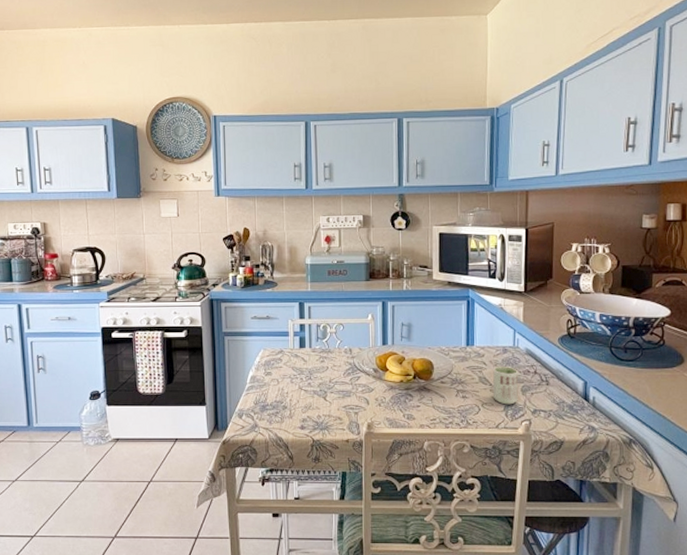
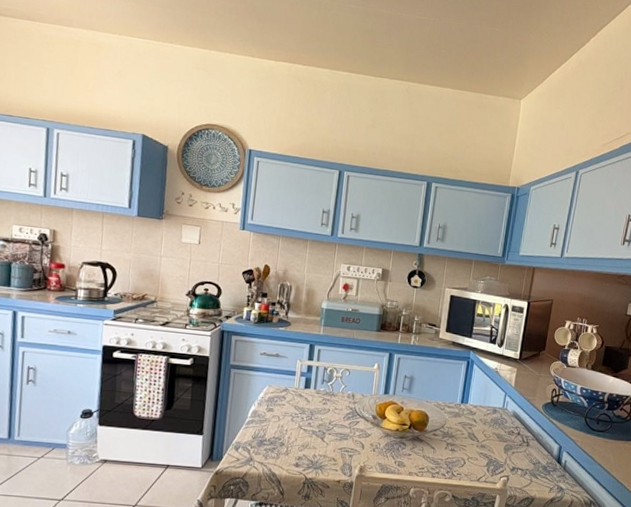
cup: present [493,366,519,405] -> none [479,424,504,461]

